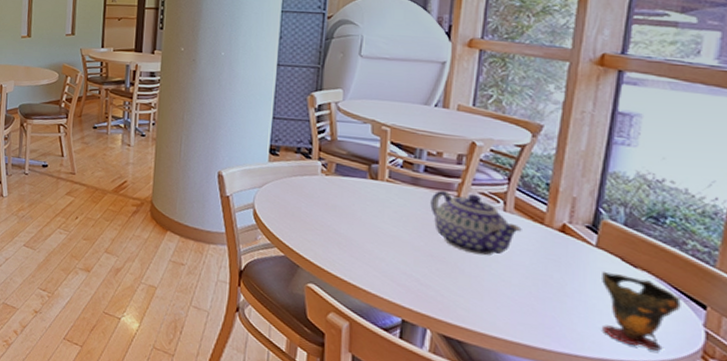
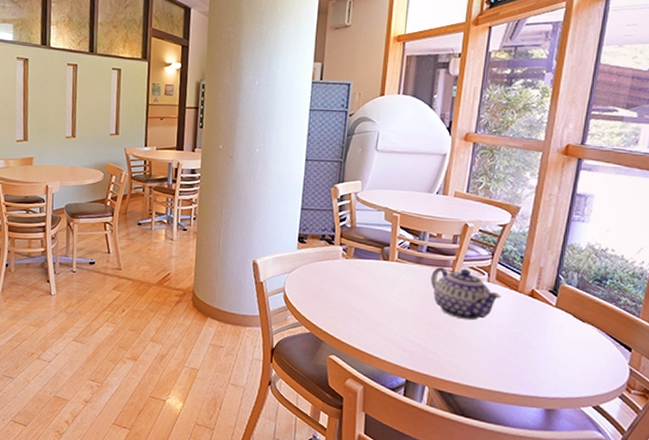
cup: present [602,271,681,351] -> none [557,326,614,387]

